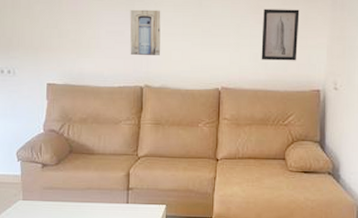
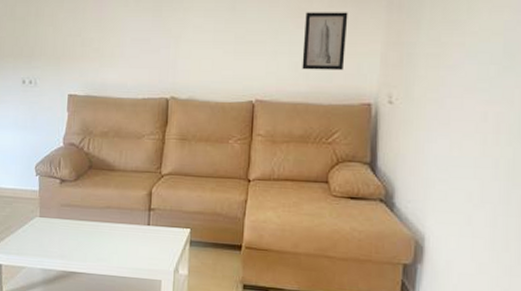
wall art: present [130,9,161,55] -> none [156,15,190,64]

